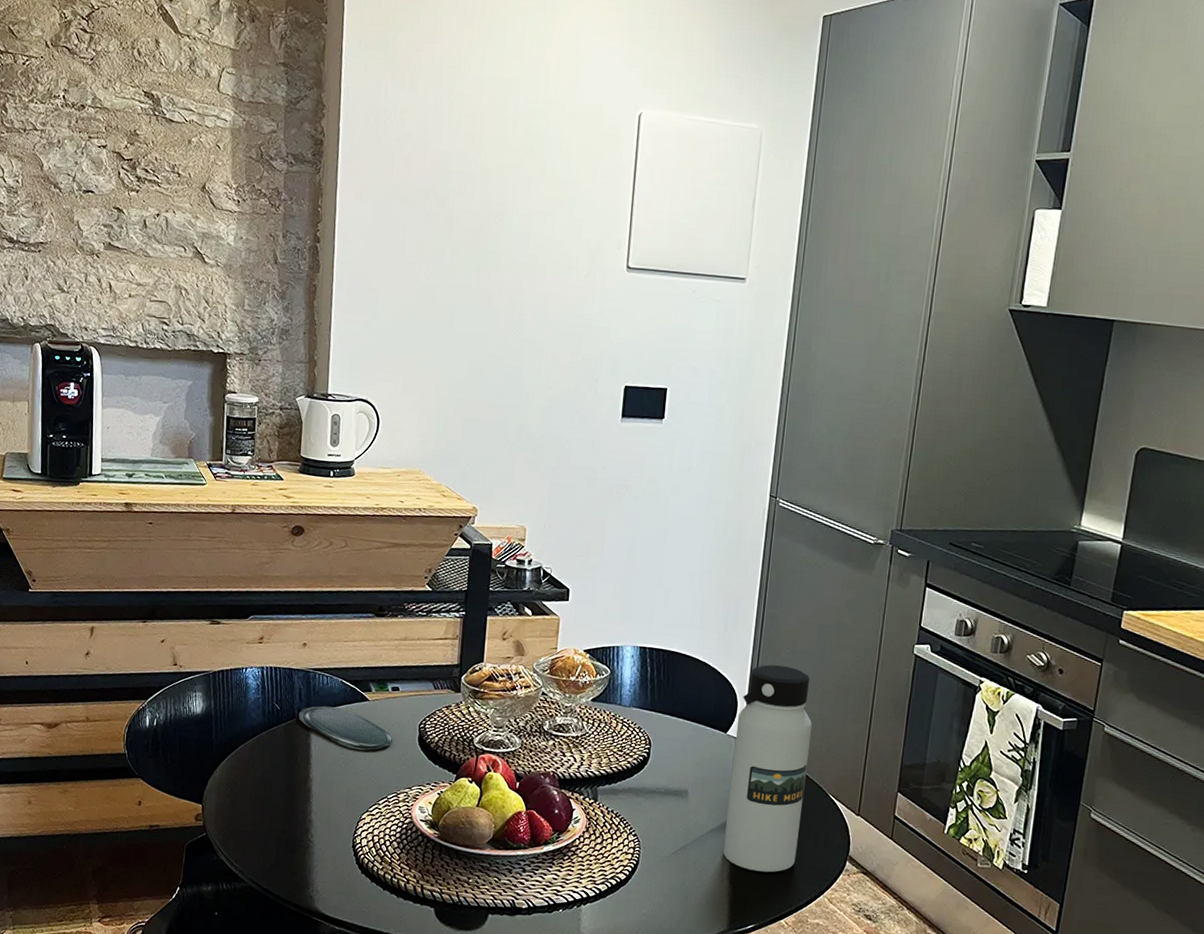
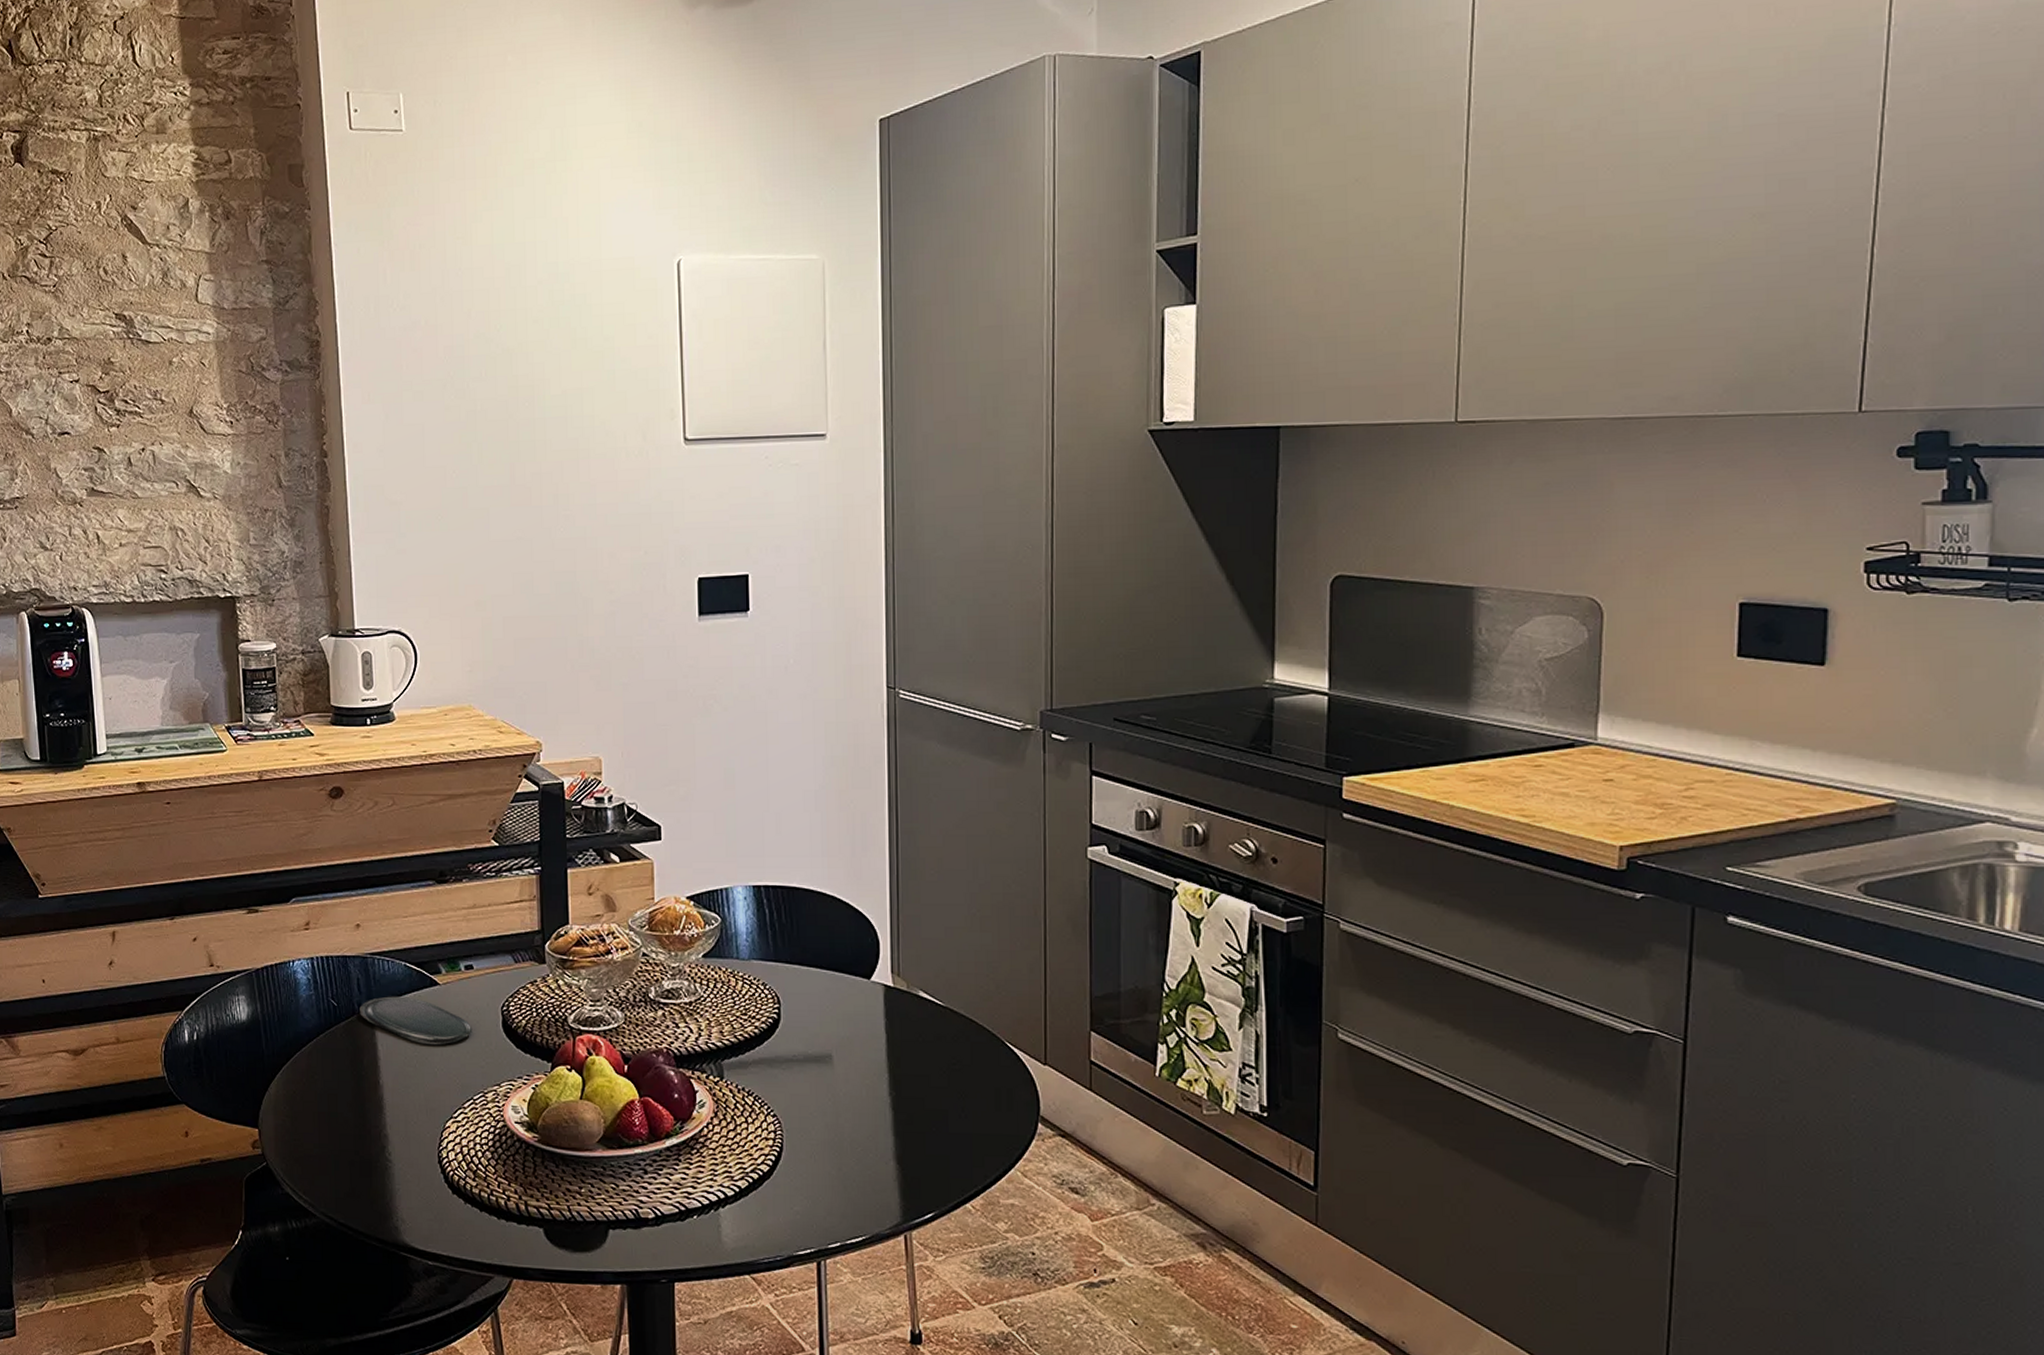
water bottle: present [723,664,813,873] -> none [881,890,975,1147]

